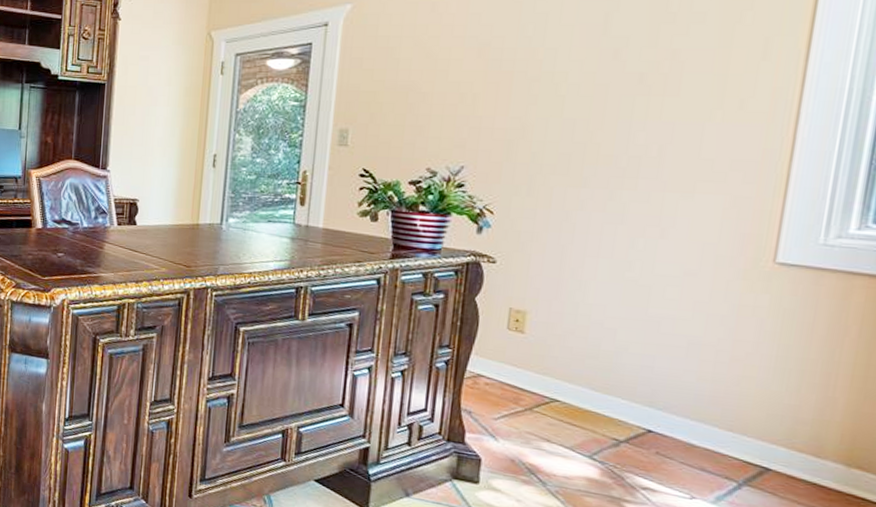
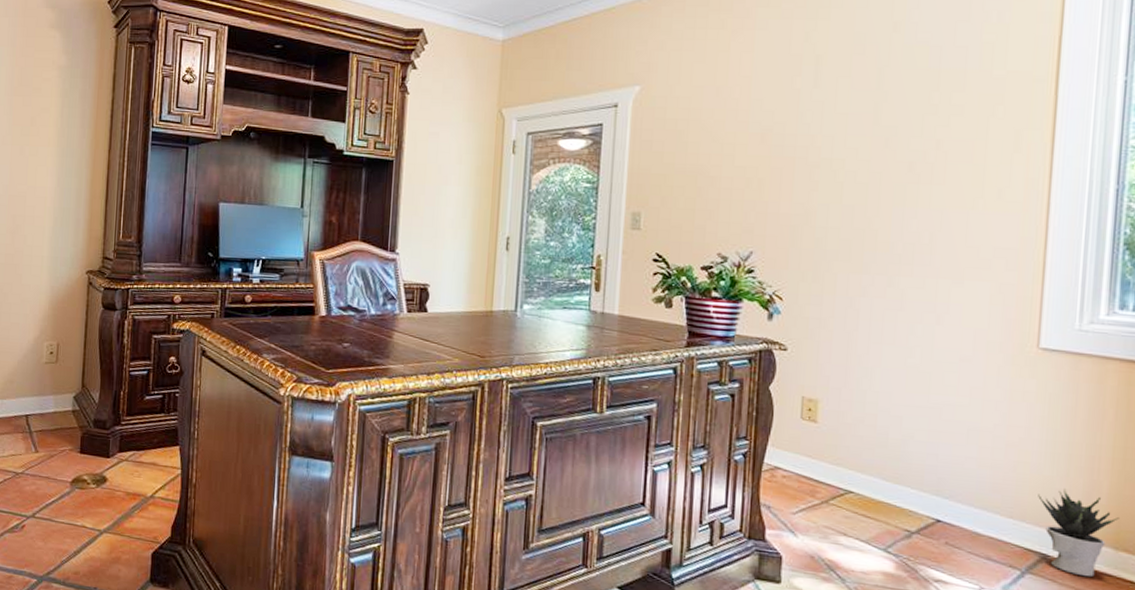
potted plant: none [762,404,855,492] -> present [1038,489,1120,577]

